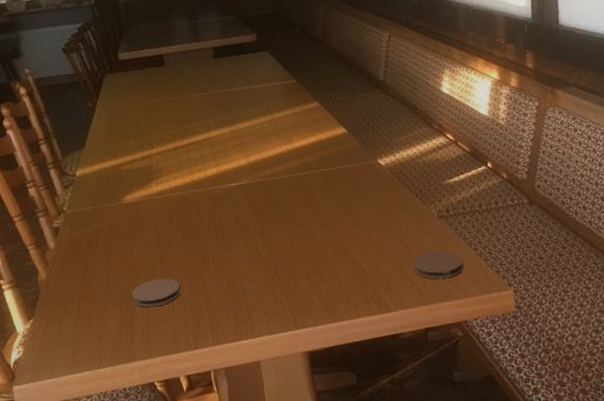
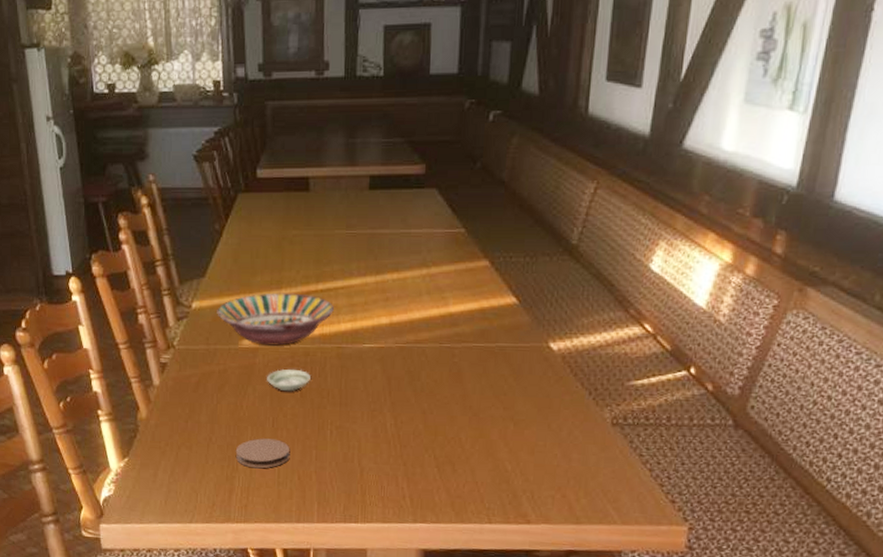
serving bowl: none [99,150,200,198] -> present [217,293,334,346]
saucer: none [150,213,189,235] -> present [267,368,311,392]
coaster: present [412,251,463,280] -> none [567,463,631,498]

